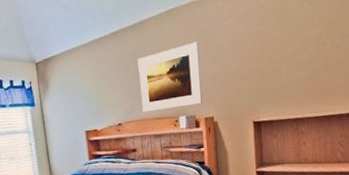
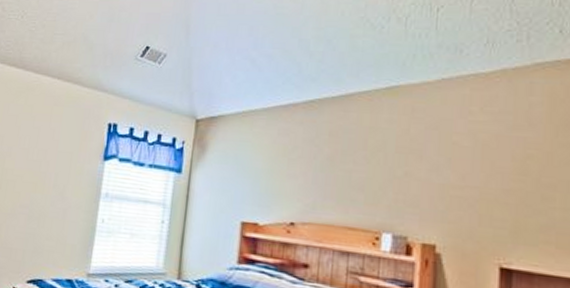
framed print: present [137,41,202,113] -> none [329,134,427,223]

